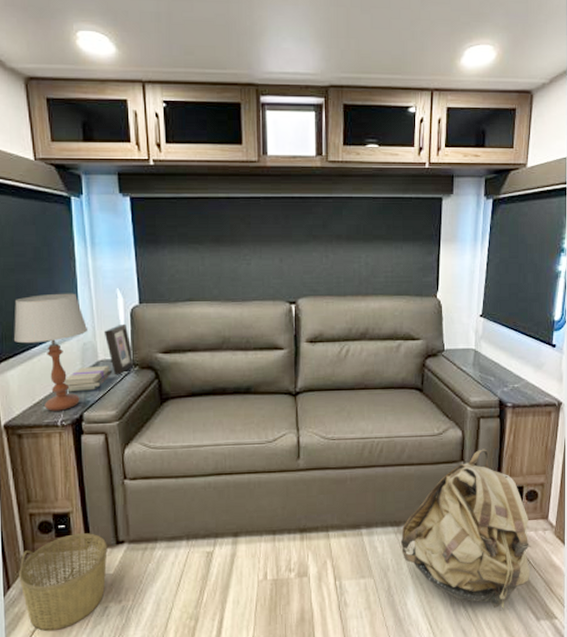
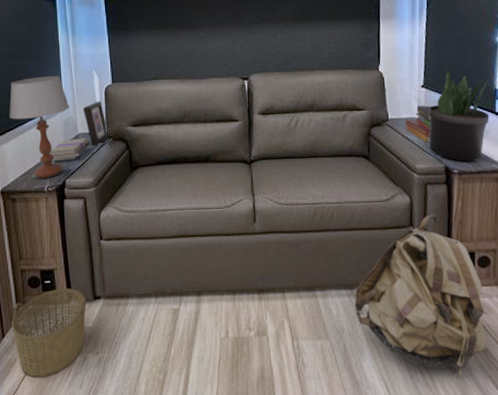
books: none [461,336,489,375] -> present [405,105,432,143]
planter: none [484,298,547,395] -> present [428,69,490,162]

